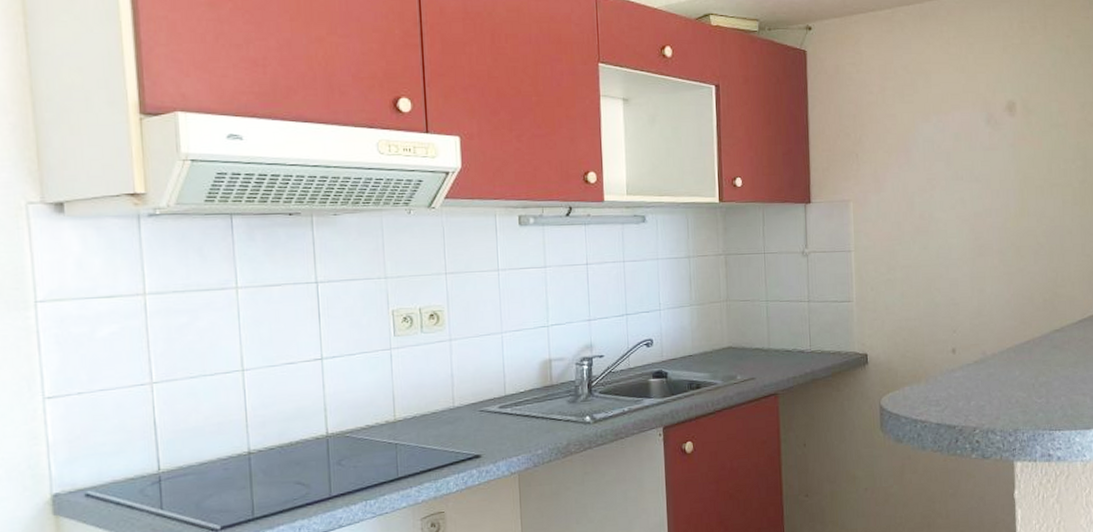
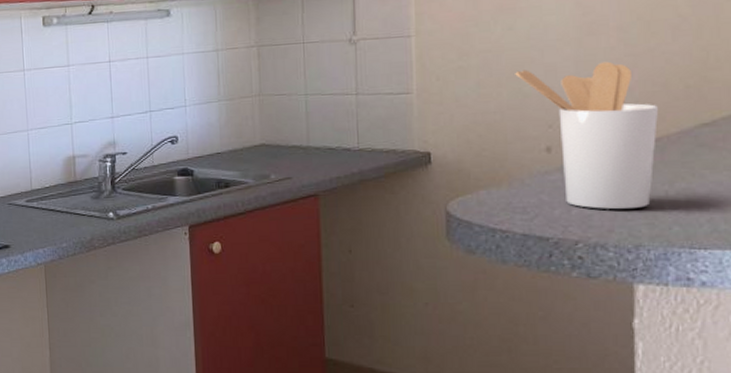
utensil holder: none [929,278,1027,400] -> present [515,61,659,209]

